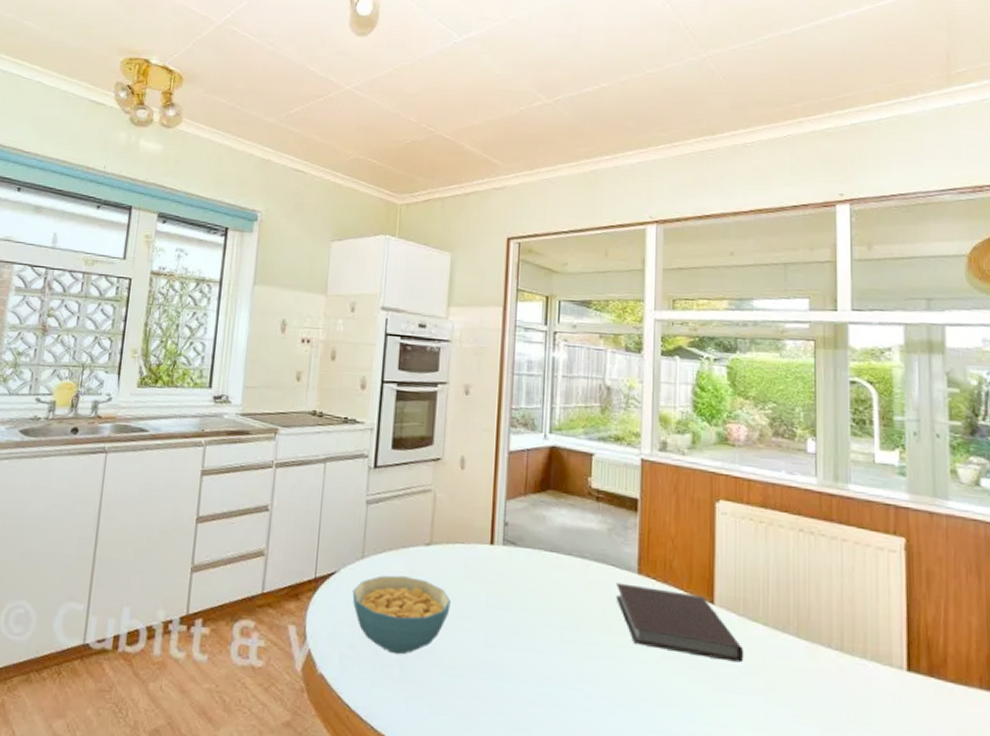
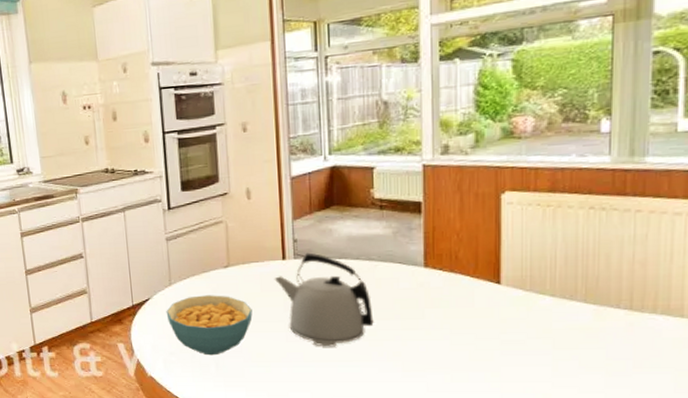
kettle: none [479,539,583,660] -> present [274,252,375,347]
notebook: present [616,583,744,663] -> none [404,277,531,330]

